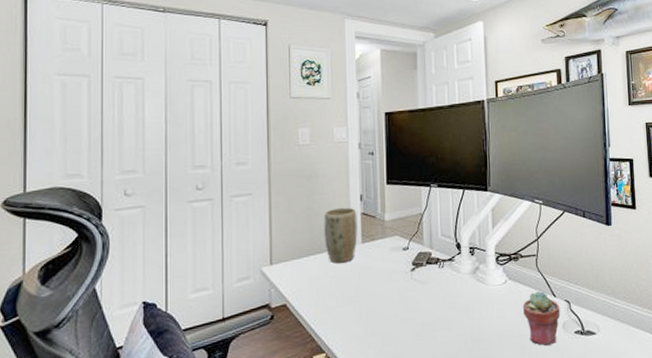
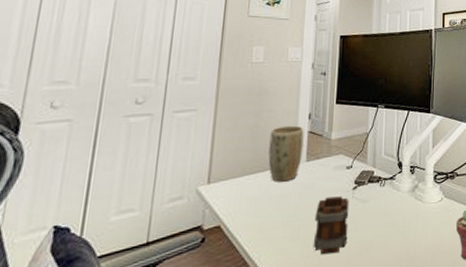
mug: none [375,277,410,335] -> present [313,196,350,255]

